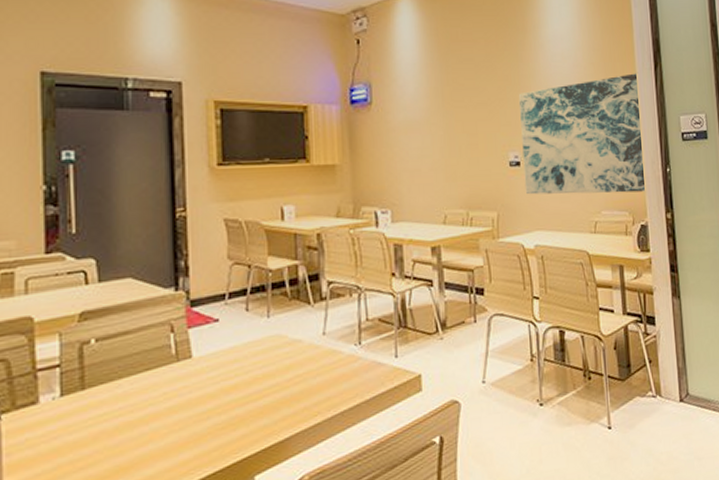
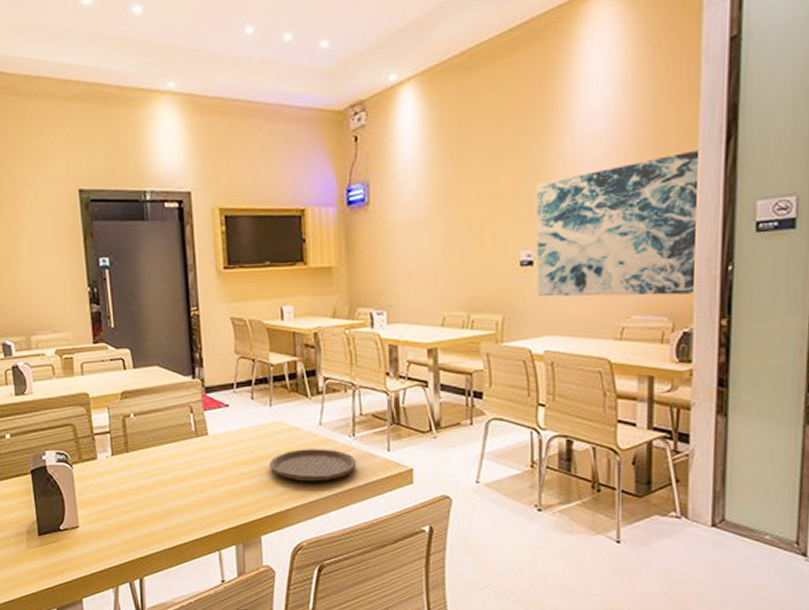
plate: none [266,361,364,403] -> present [269,449,357,482]

